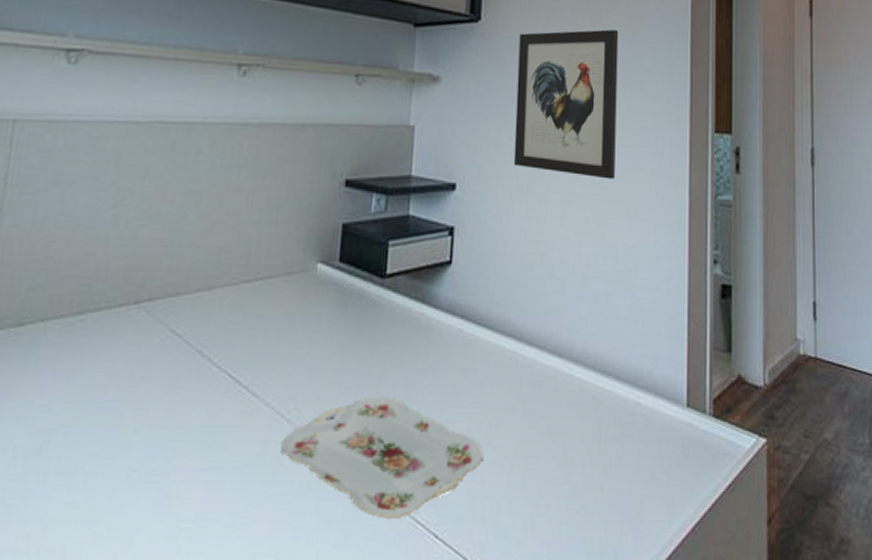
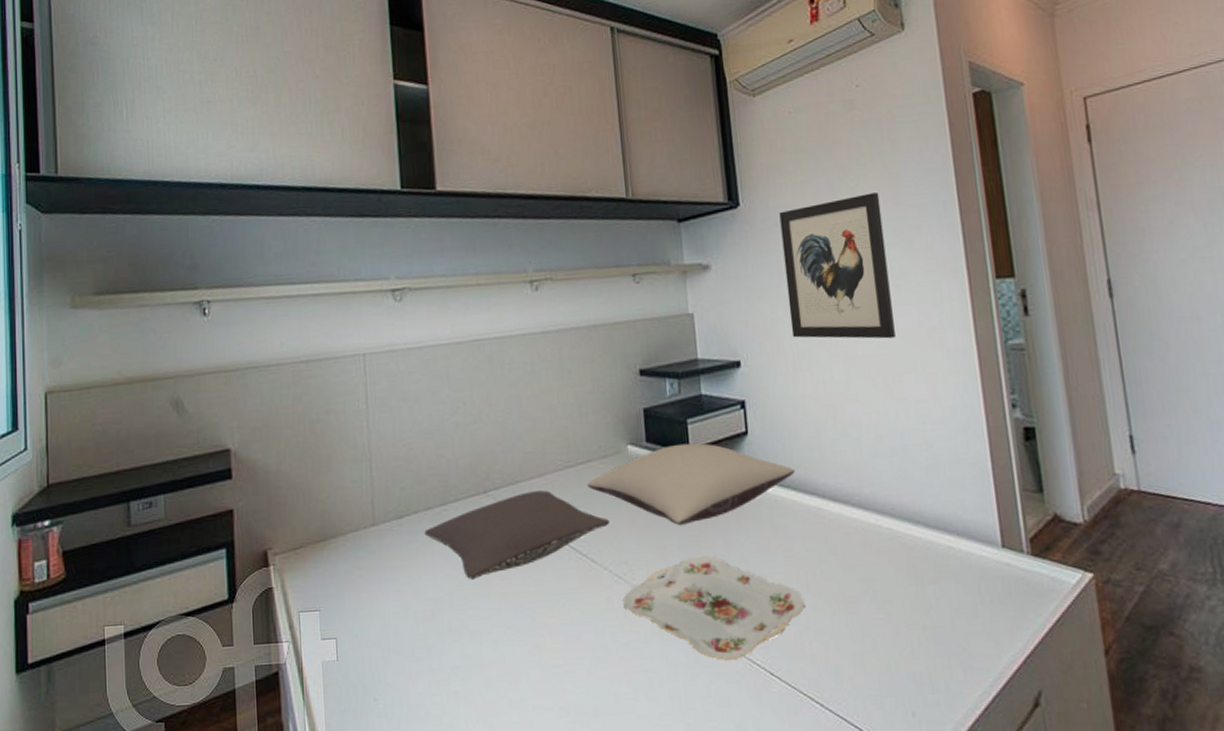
pillow: none [48,306,281,409] -> present [424,490,609,580]
pillow: none [262,267,494,359] -> present [586,443,795,525]

